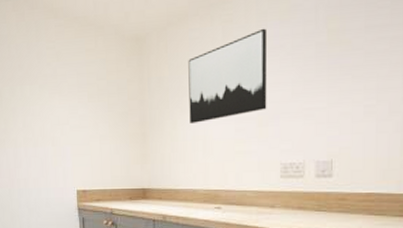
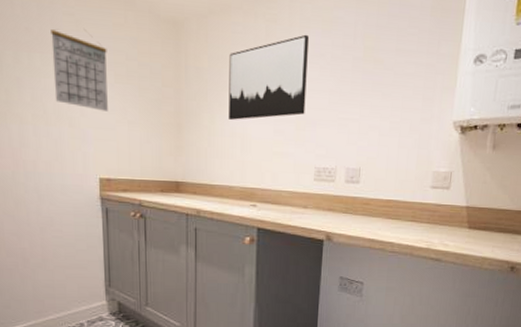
calendar: none [37,59,83,129] -> present [51,29,108,111]

